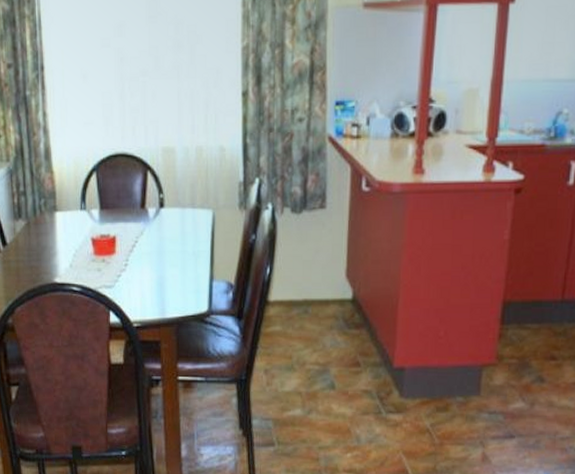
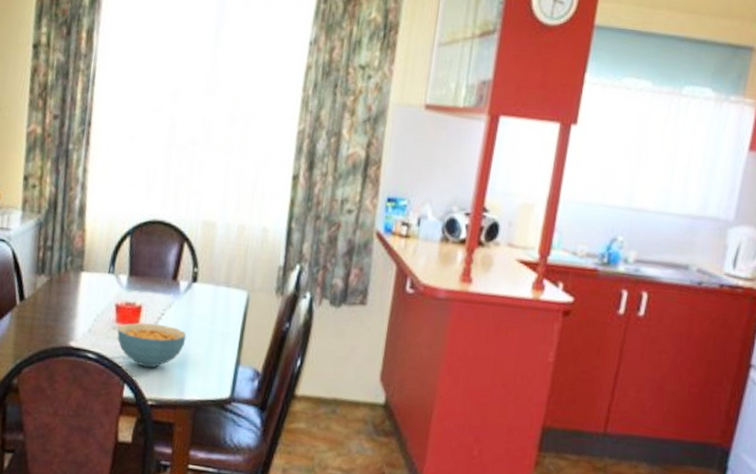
cereal bowl: none [97,252,161,293] -> present [117,322,187,368]

